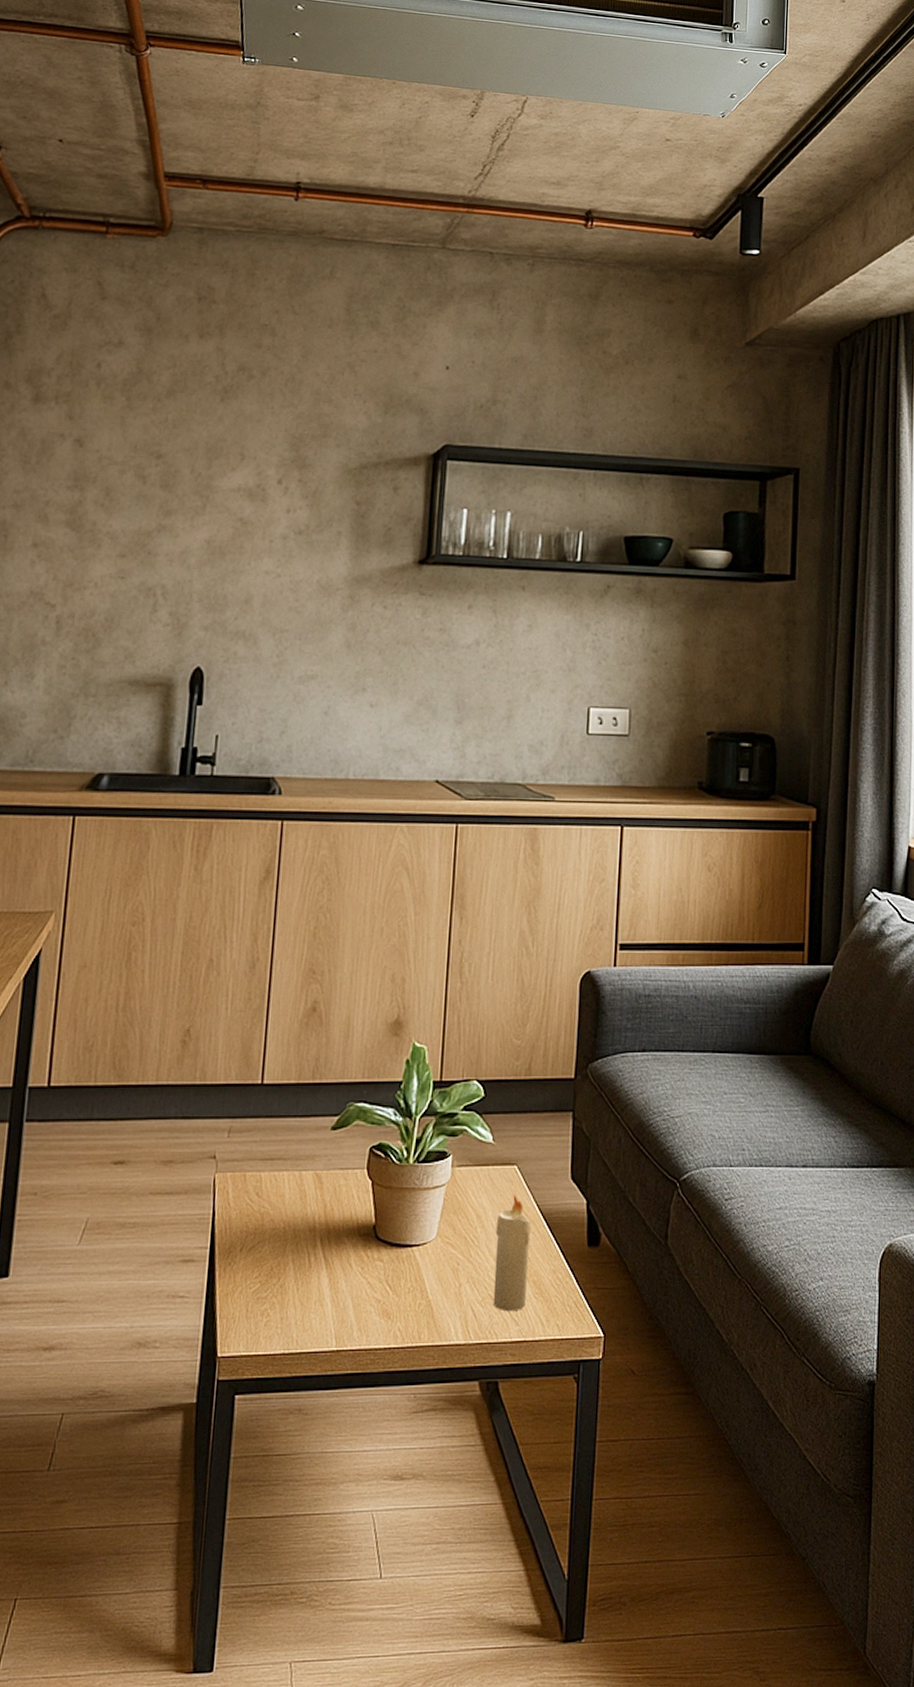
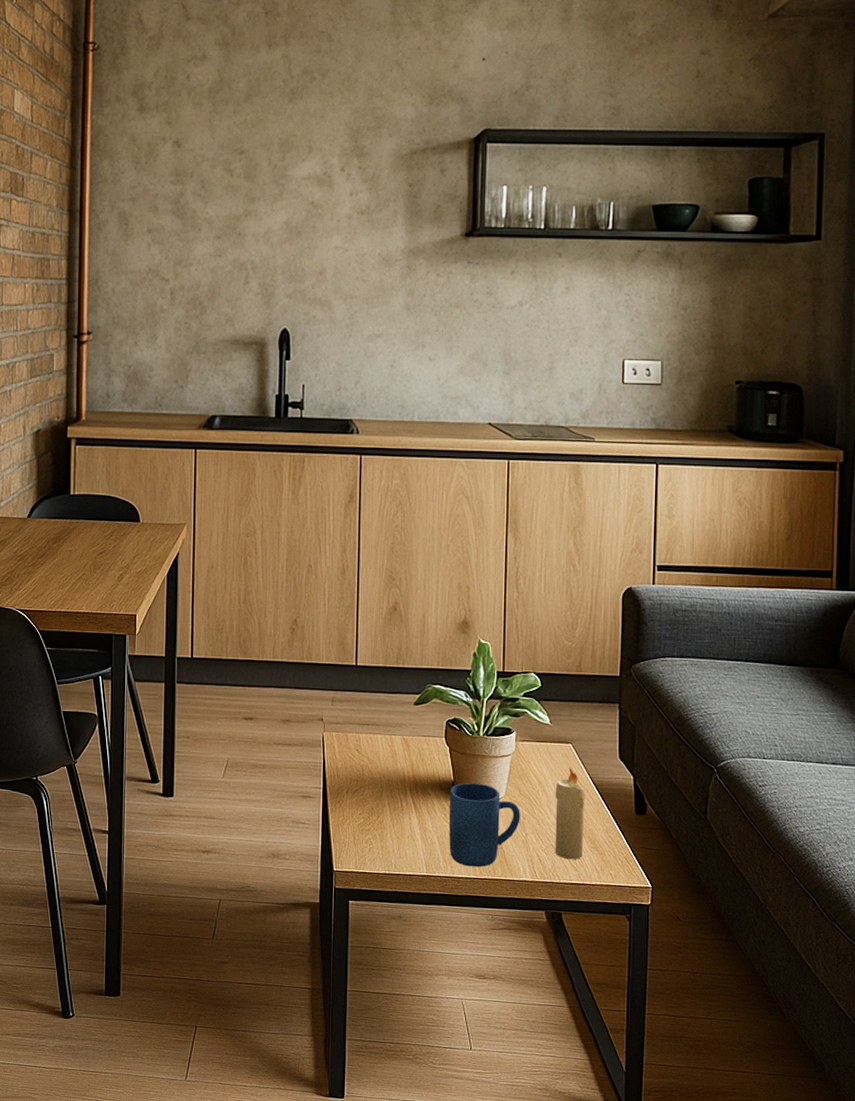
mug: none [365,1223,454,1333] -> present [448,782,521,867]

